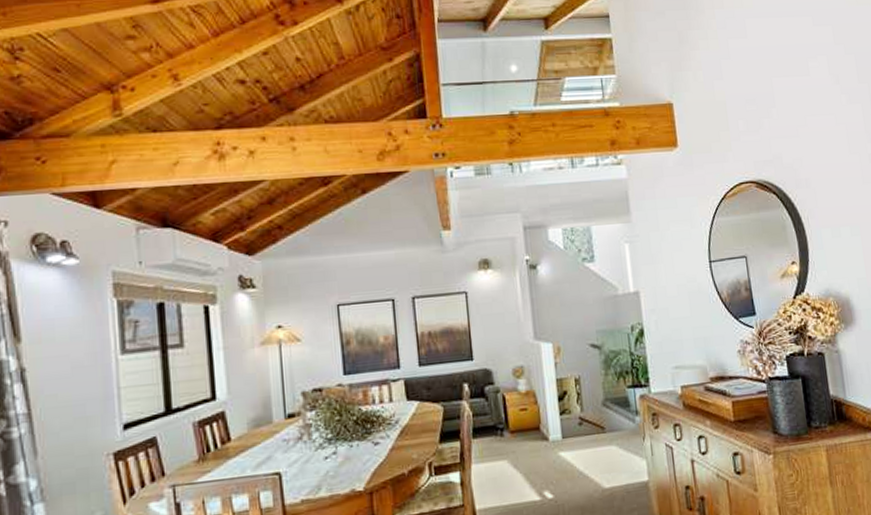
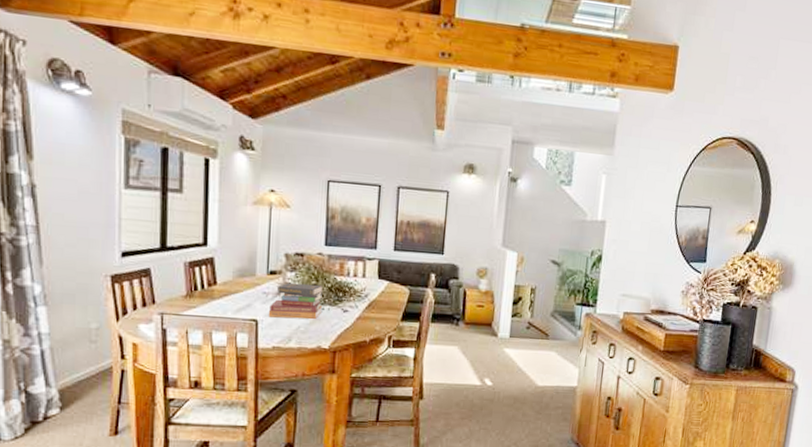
books: none [291,419,351,467] -> present [268,282,323,320]

